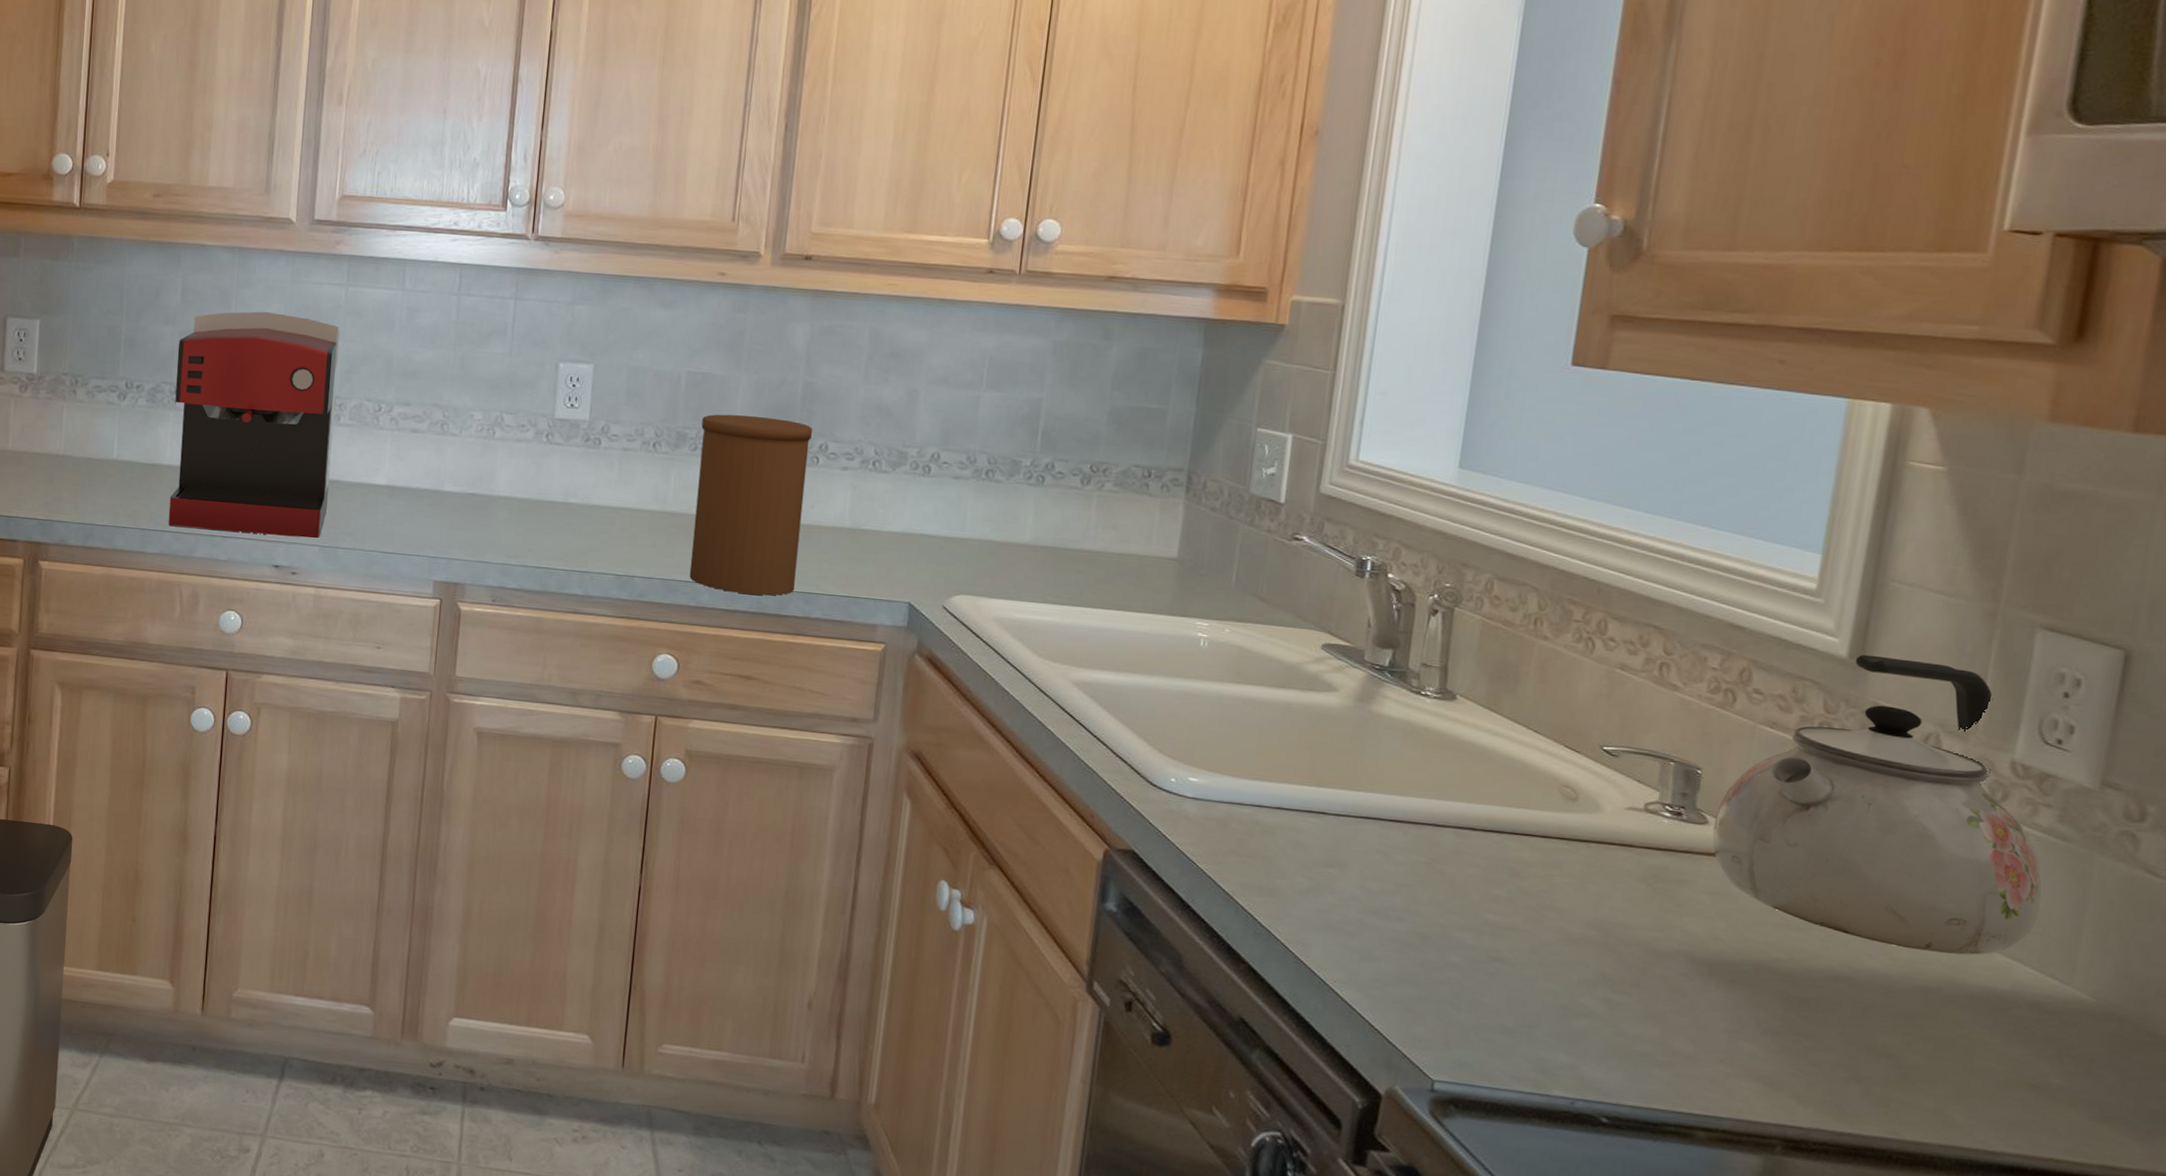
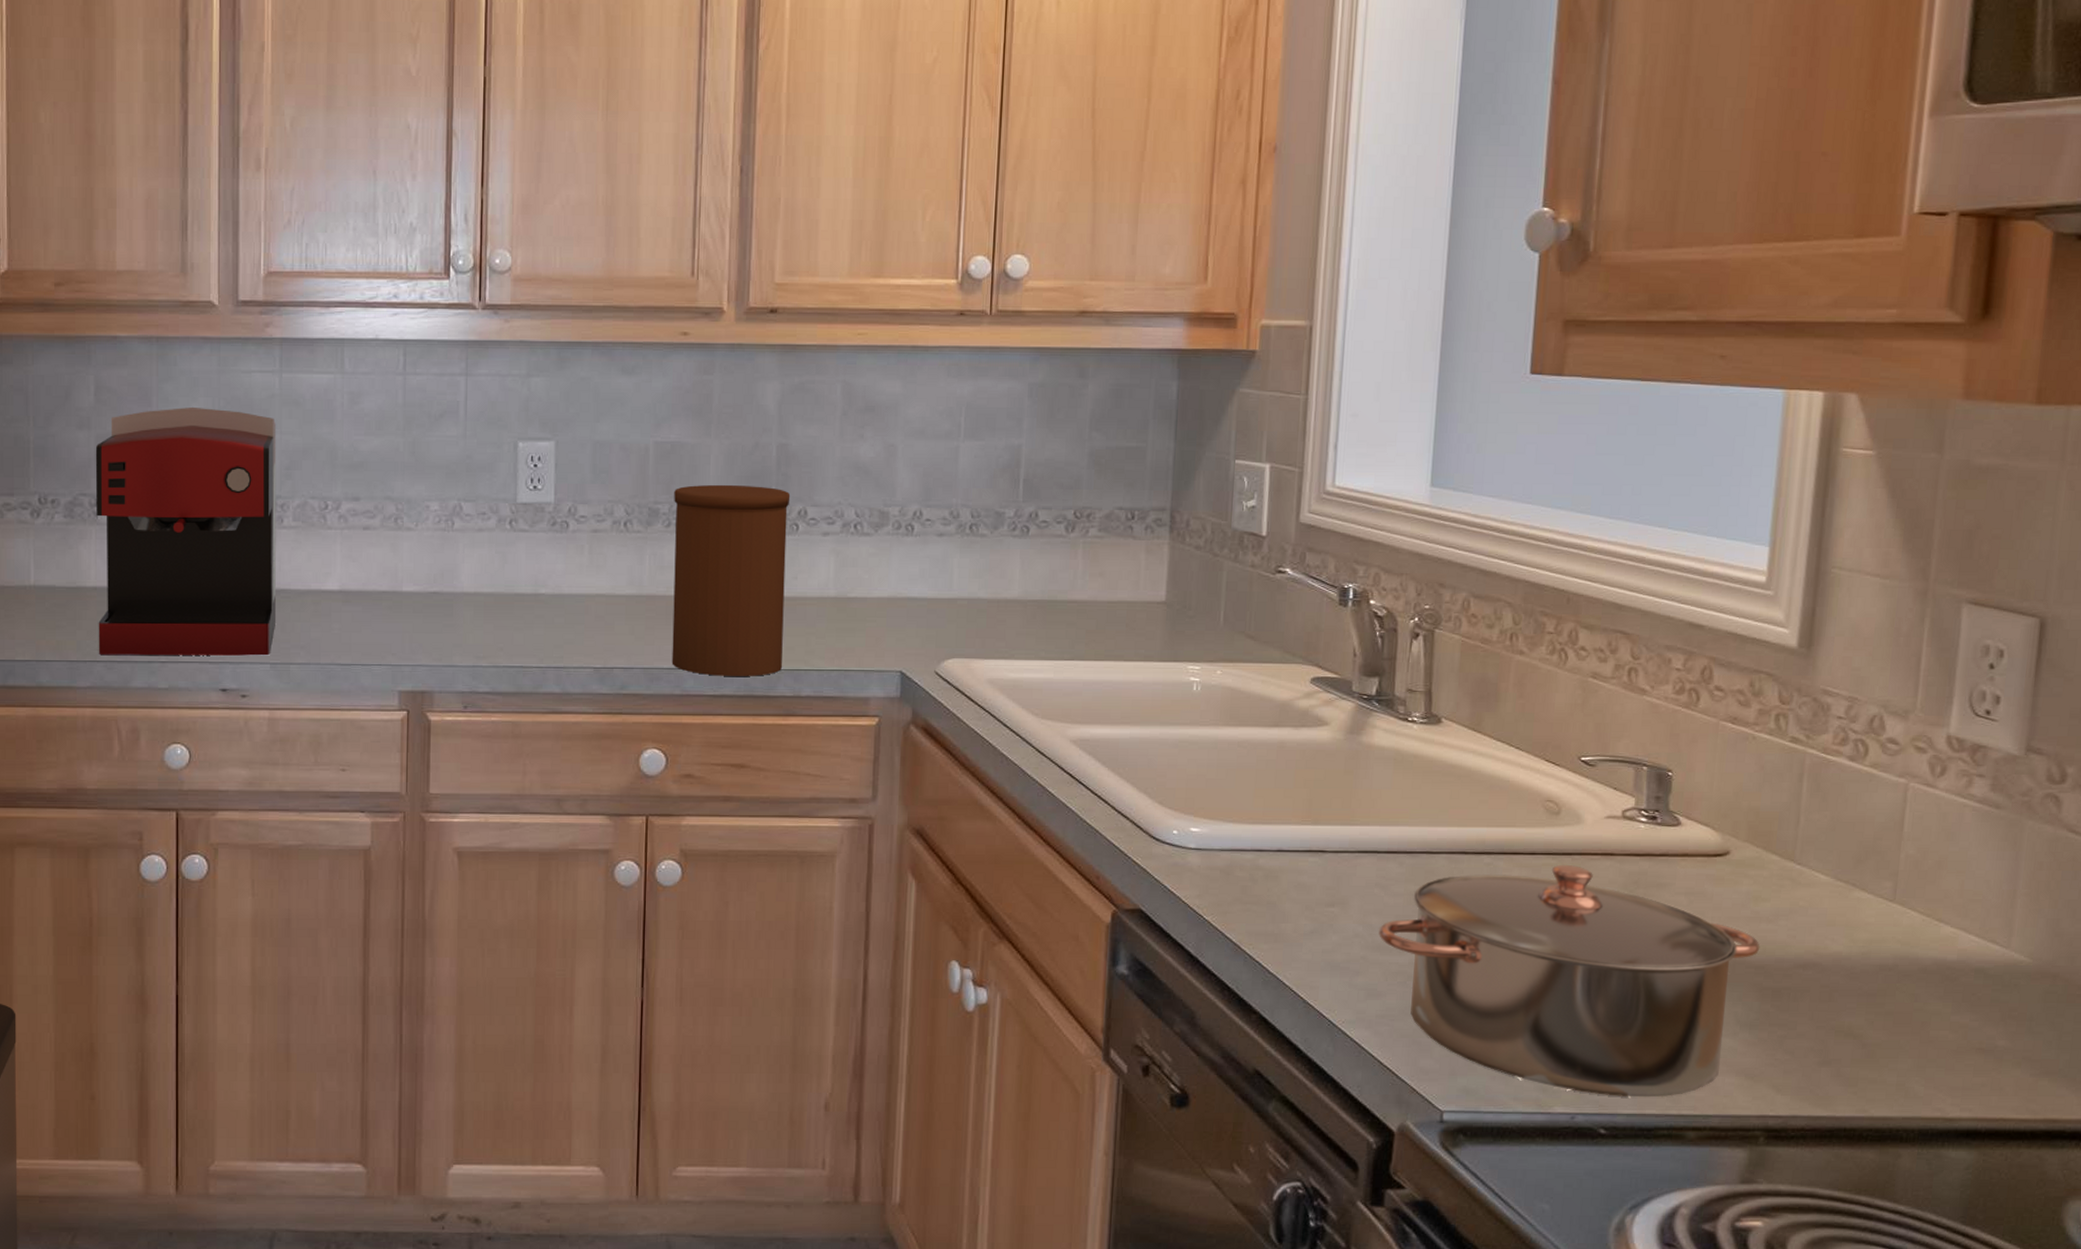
cooking pot: none [1377,850,1789,1094] -> present [1379,864,1760,1098]
kettle: present [1712,654,2043,956] -> none [1685,643,1981,931]

